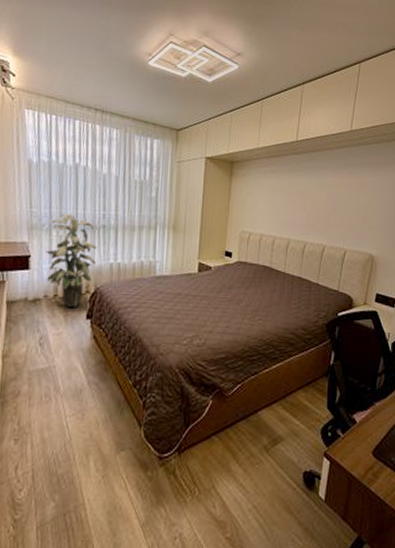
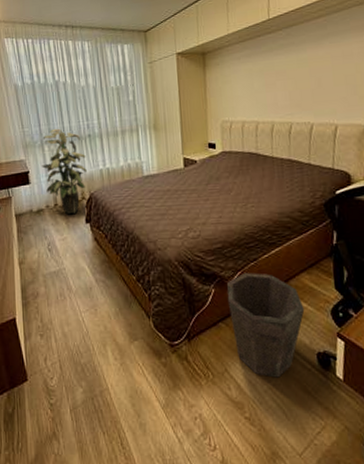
waste bin: none [224,386,297,496] -> present [227,273,305,378]

